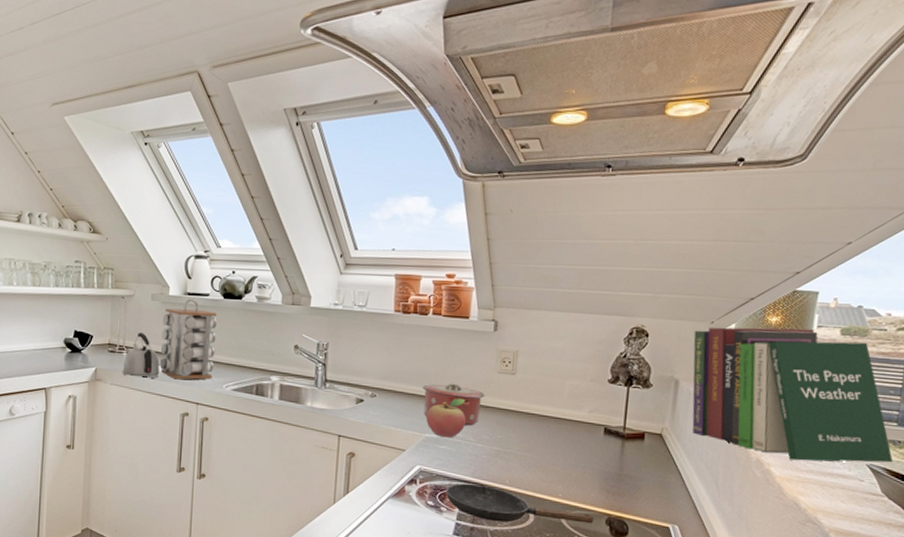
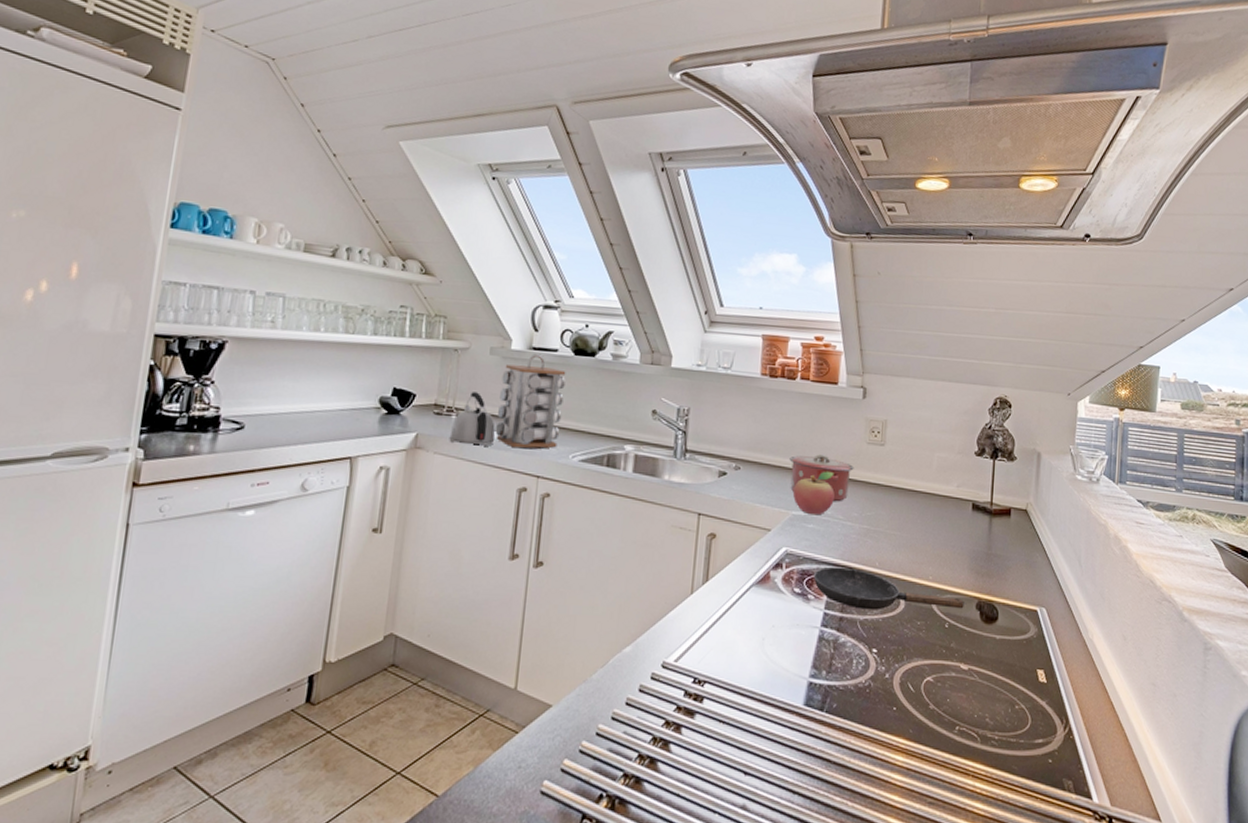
books: present [692,327,893,463] -> none [1052,399,1232,537]

